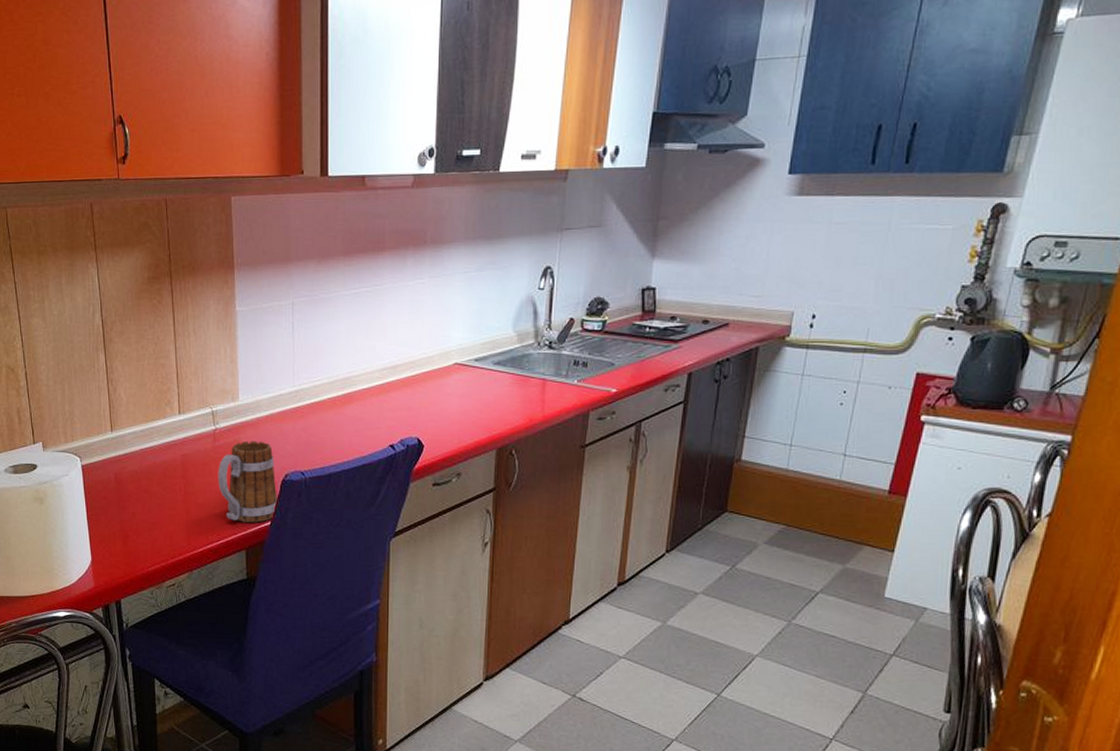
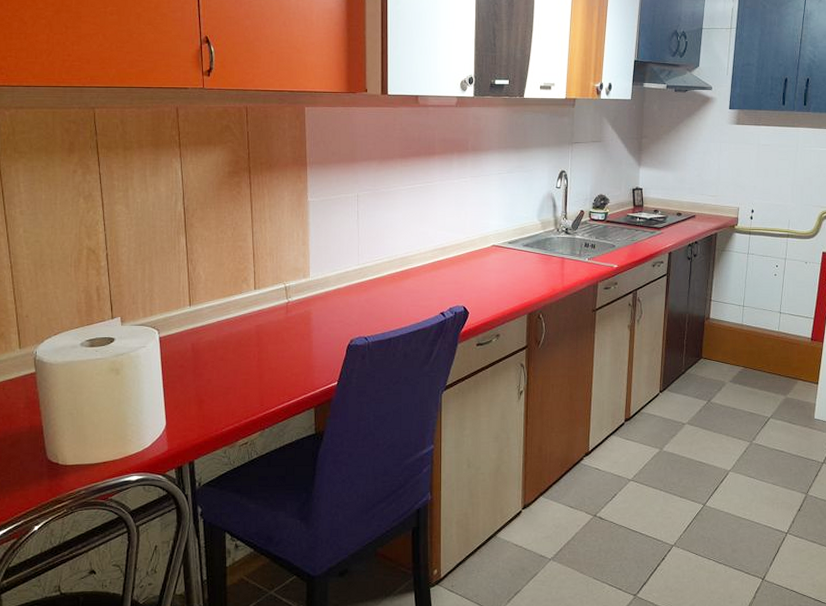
mug: present [218,441,278,523] -> none [289,311,344,383]

